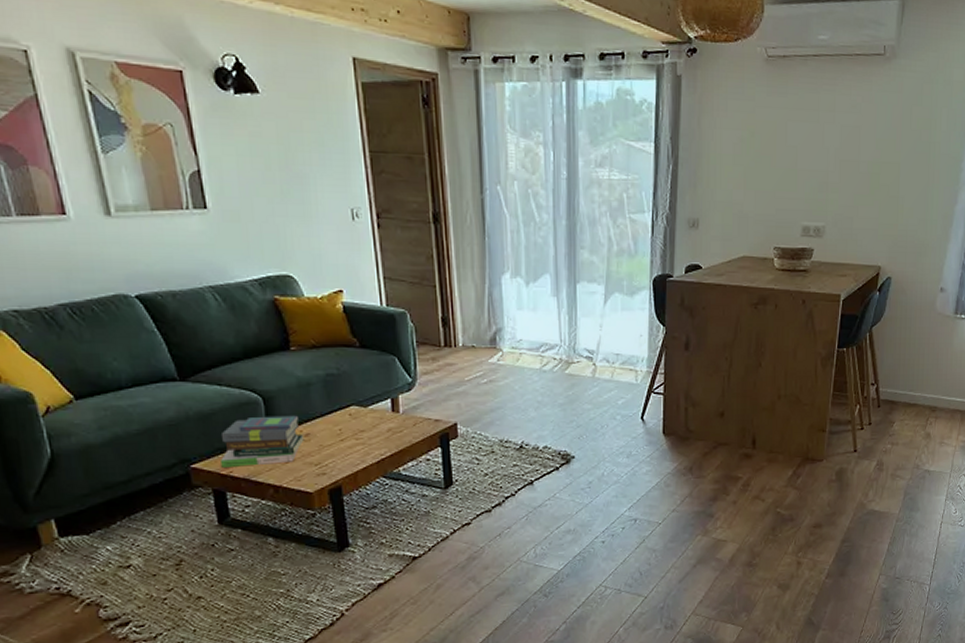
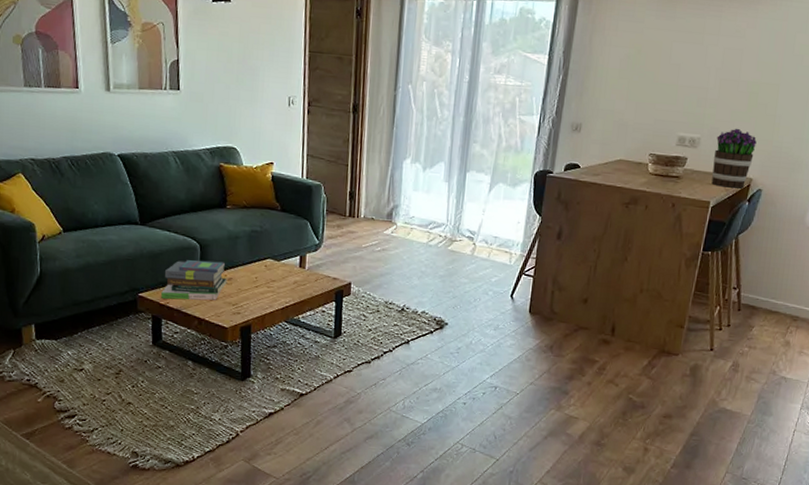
bouquet: none [840,213,882,278] -> present [711,128,757,189]

